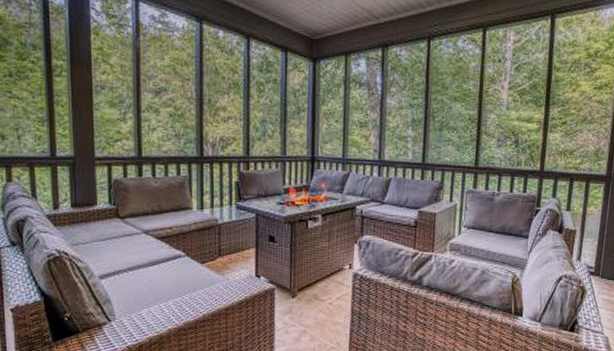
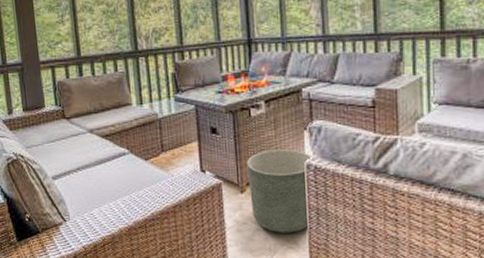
planter: none [299,259,361,335] -> present [246,149,315,233]

